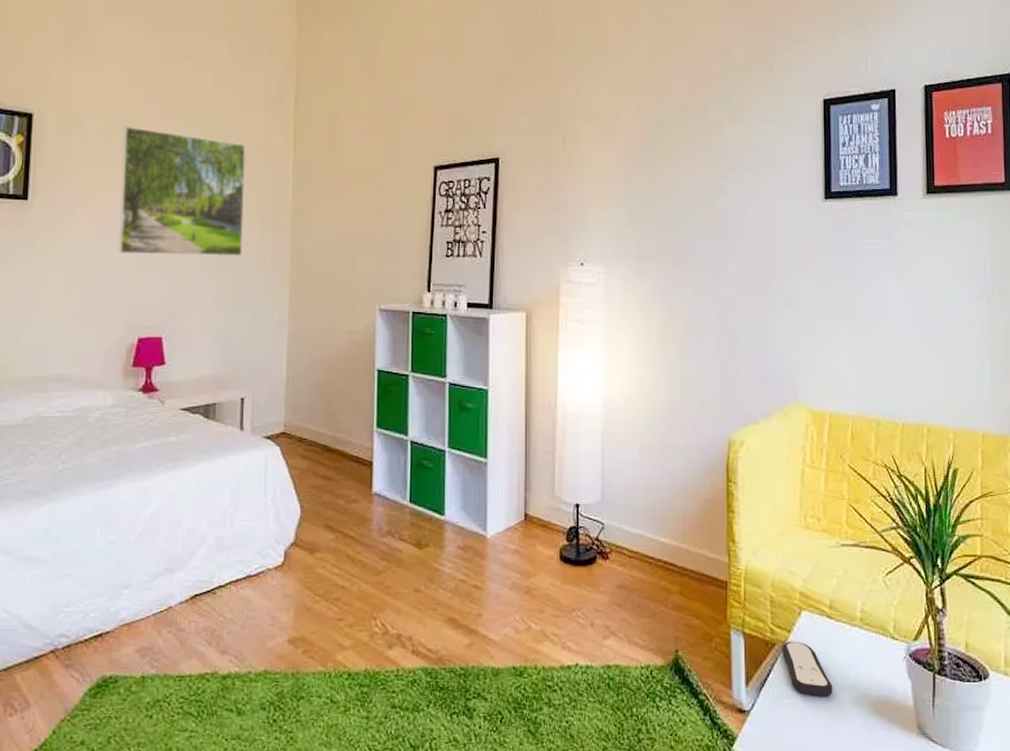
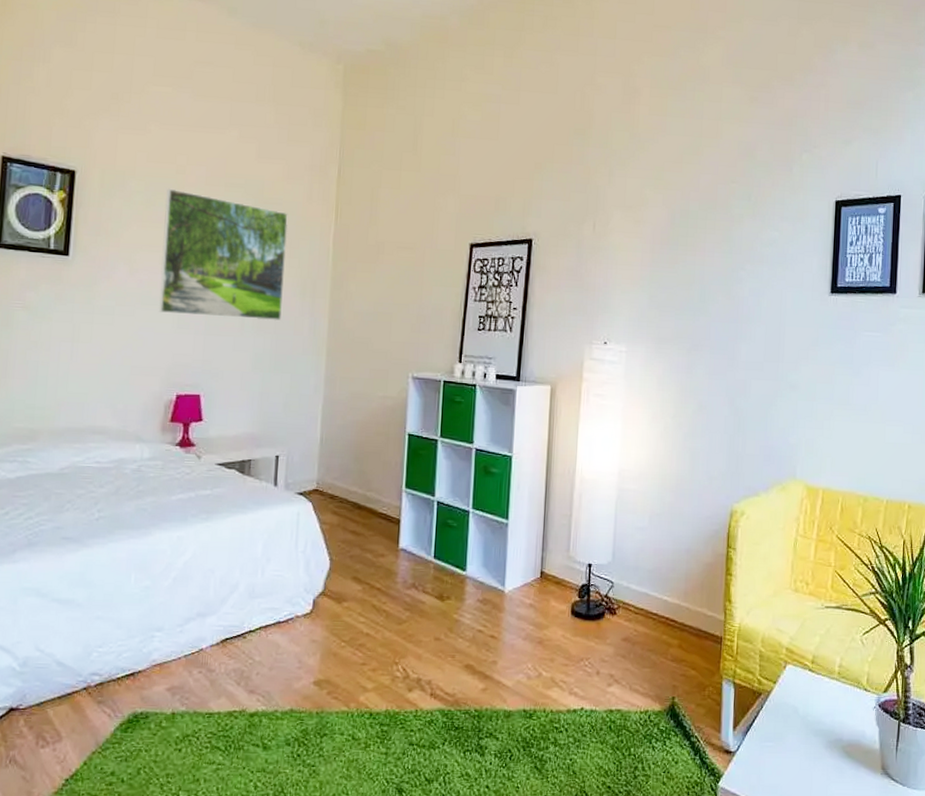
remote control: present [782,641,833,698] -> none [767,691,810,741]

